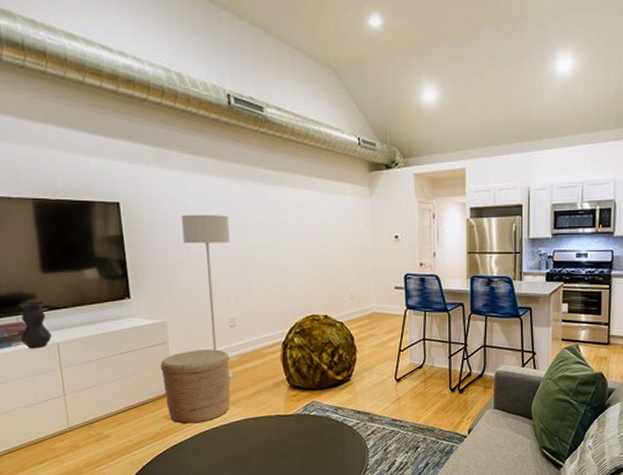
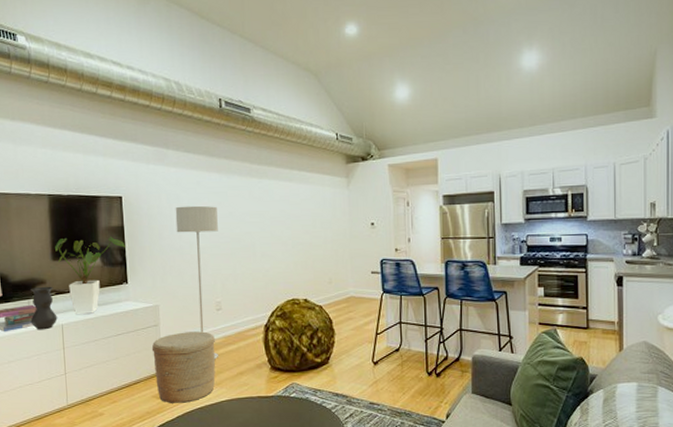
house plant: none [44,246,126,333] -> present [55,236,125,315]

